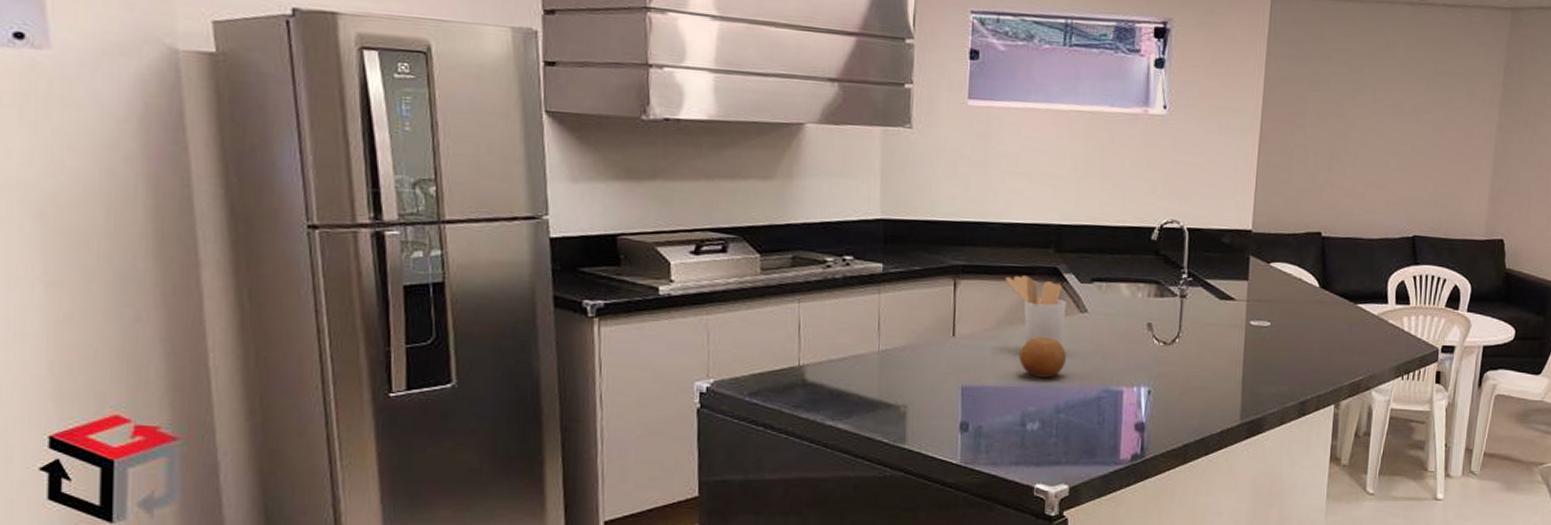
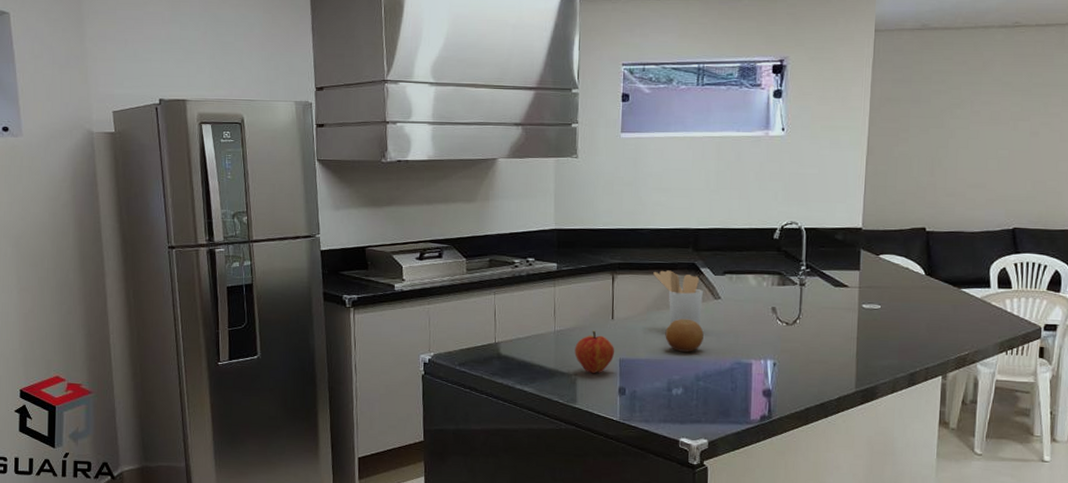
fruit: none [904,350,956,406] -> present [575,330,615,374]

